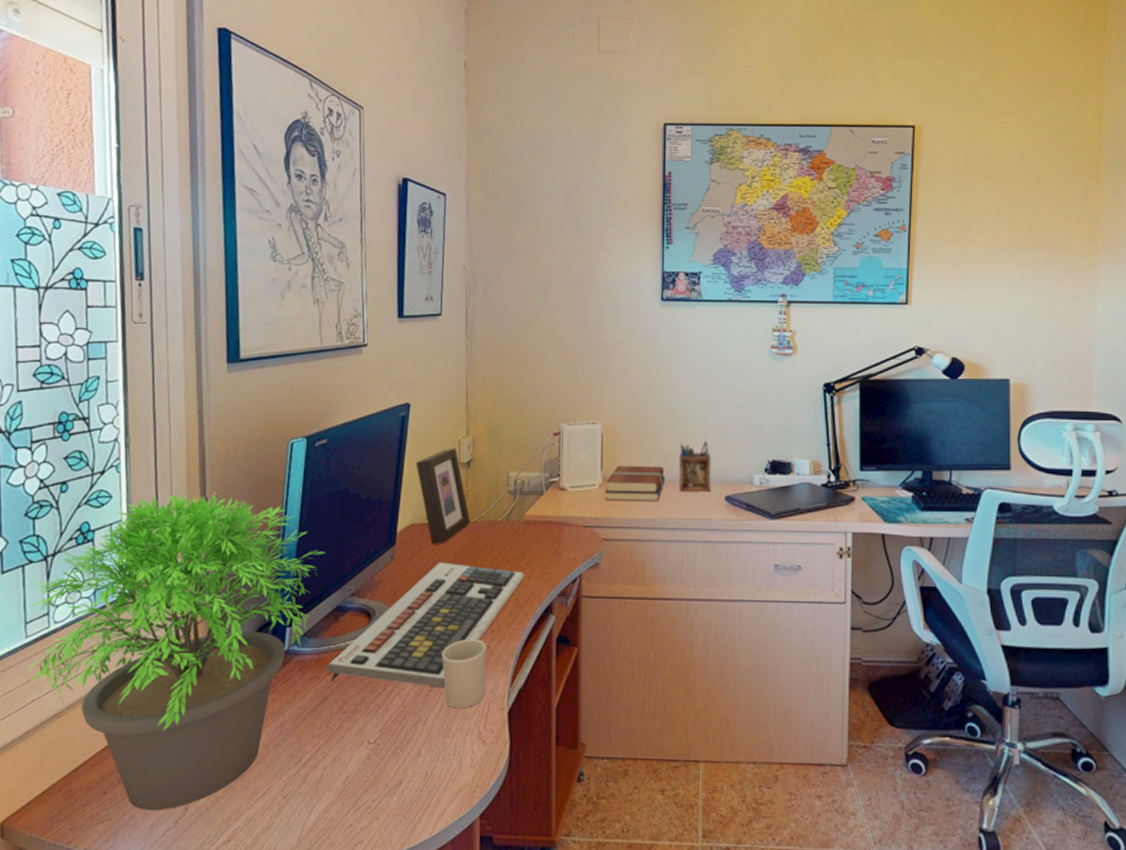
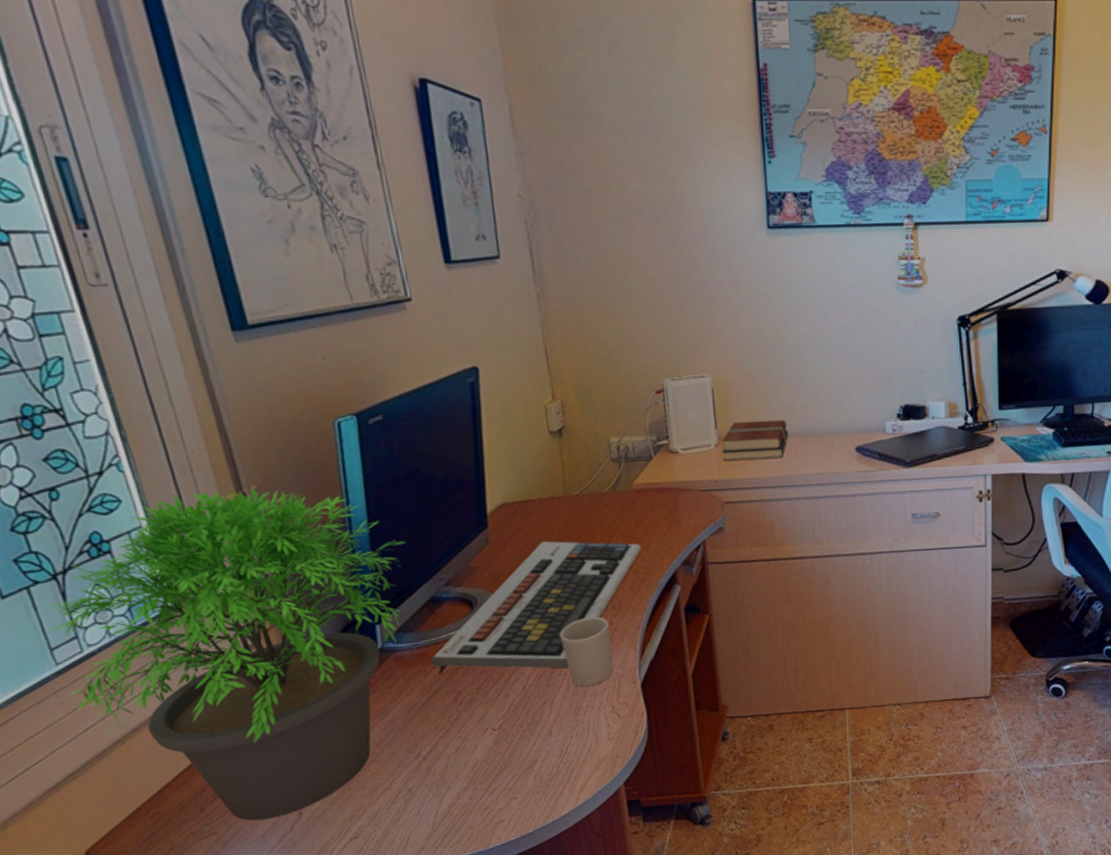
picture frame: present [415,448,470,544] -> none [496,415,571,523]
desk organizer: present [679,441,711,492] -> none [801,389,840,445]

